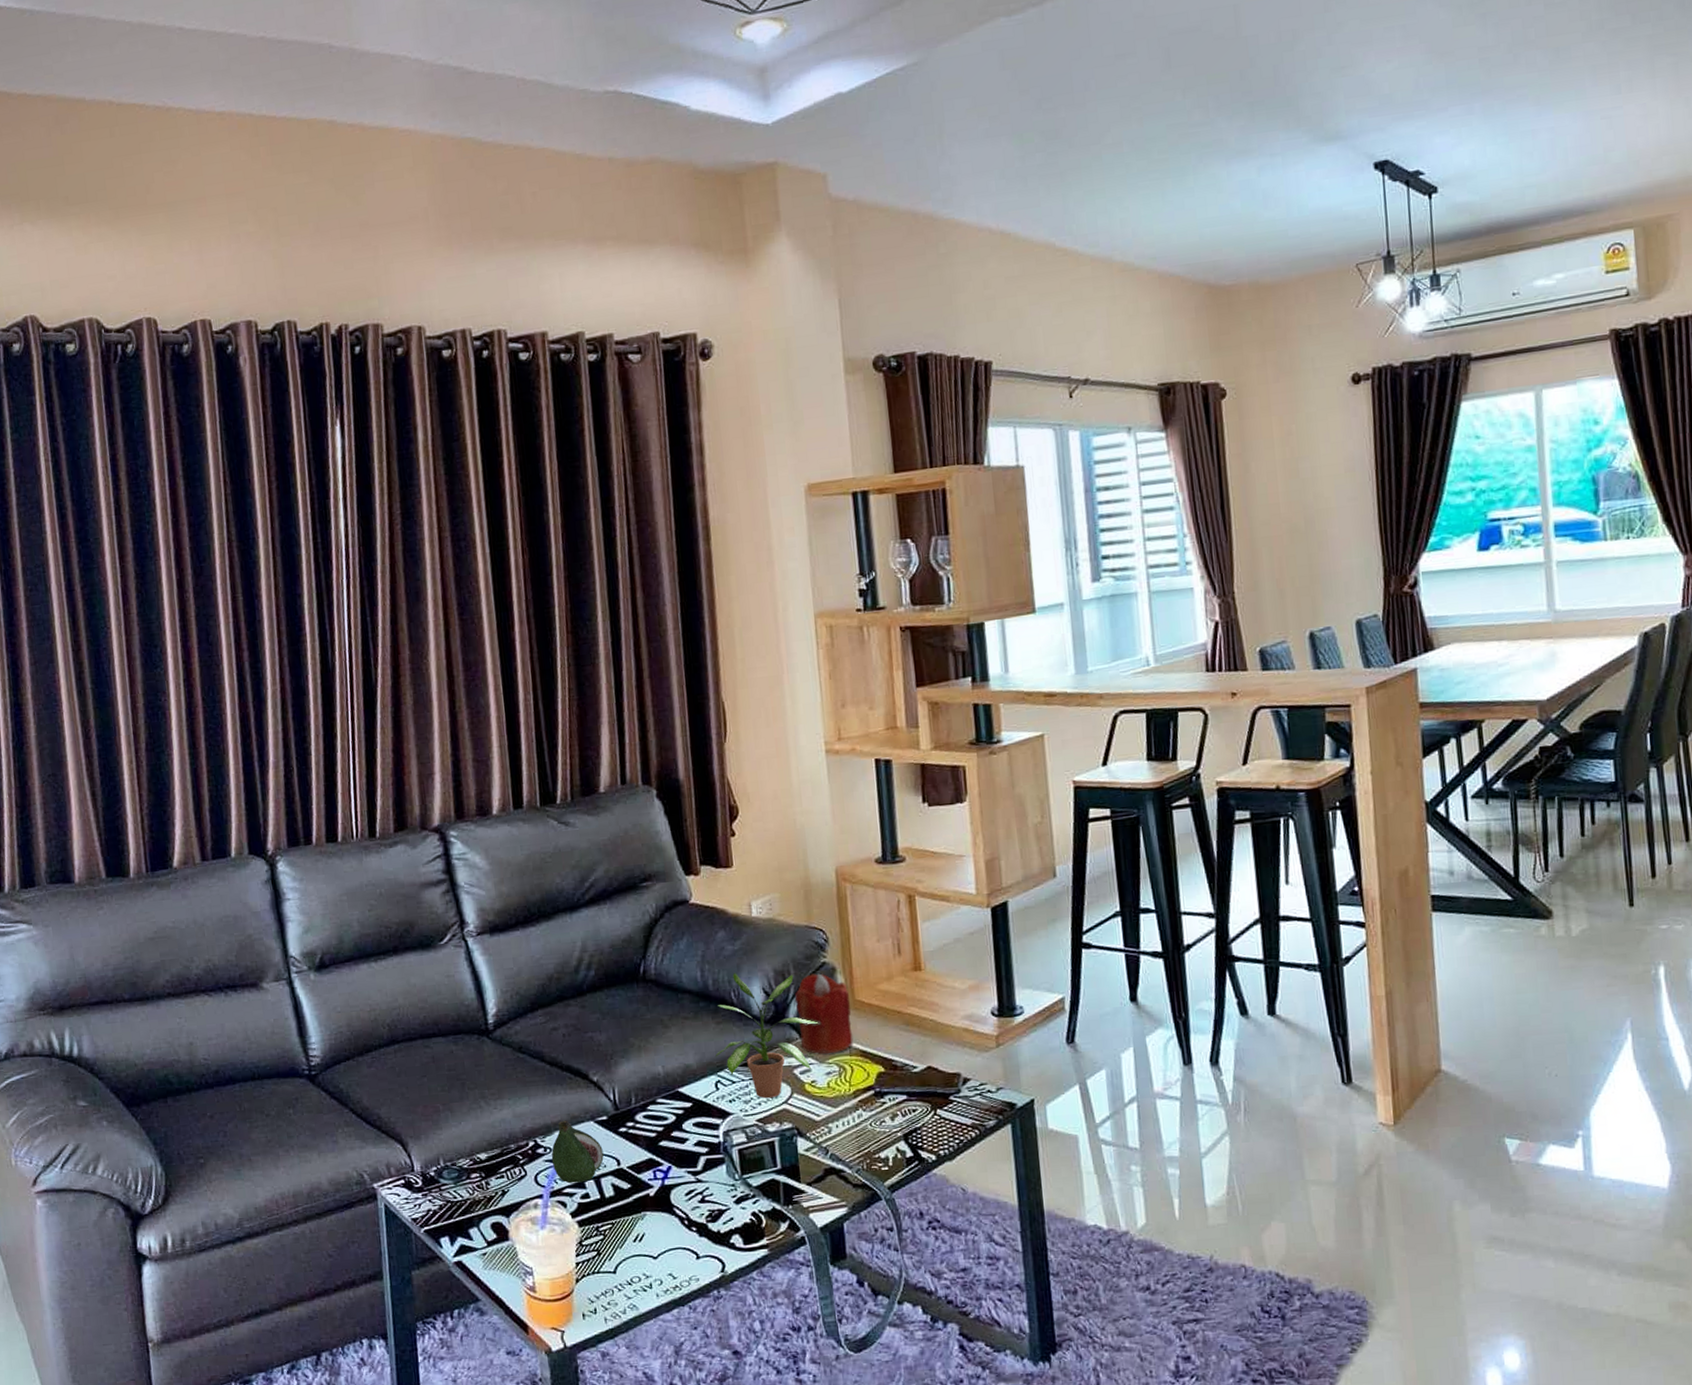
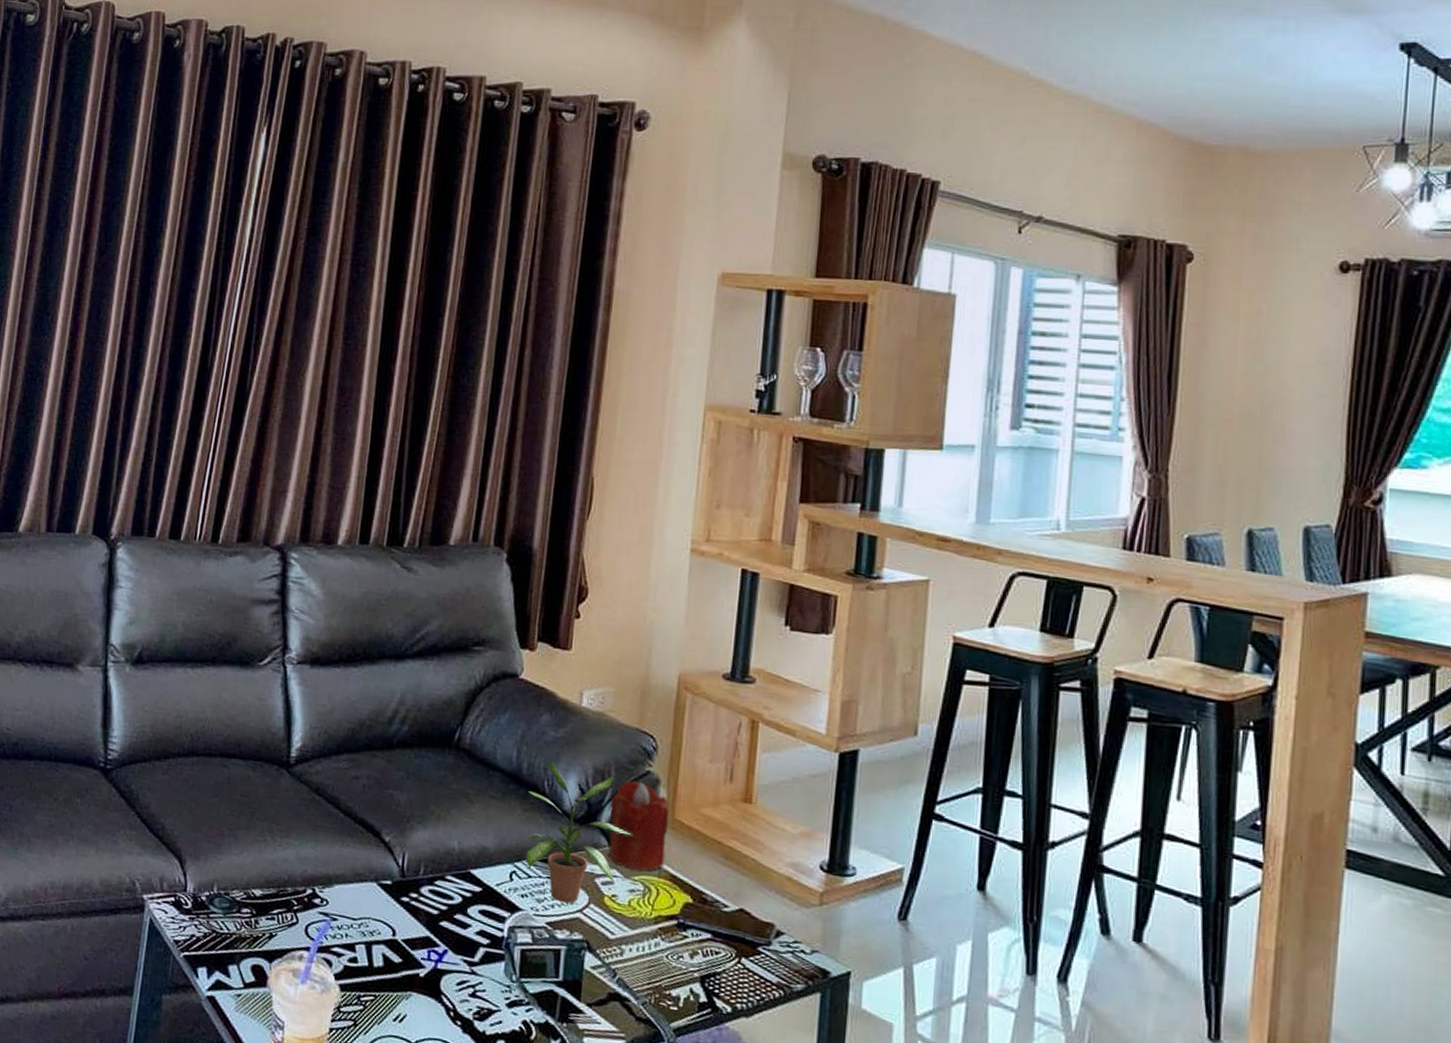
fruit: present [551,1120,604,1184] -> none [326,874,381,945]

